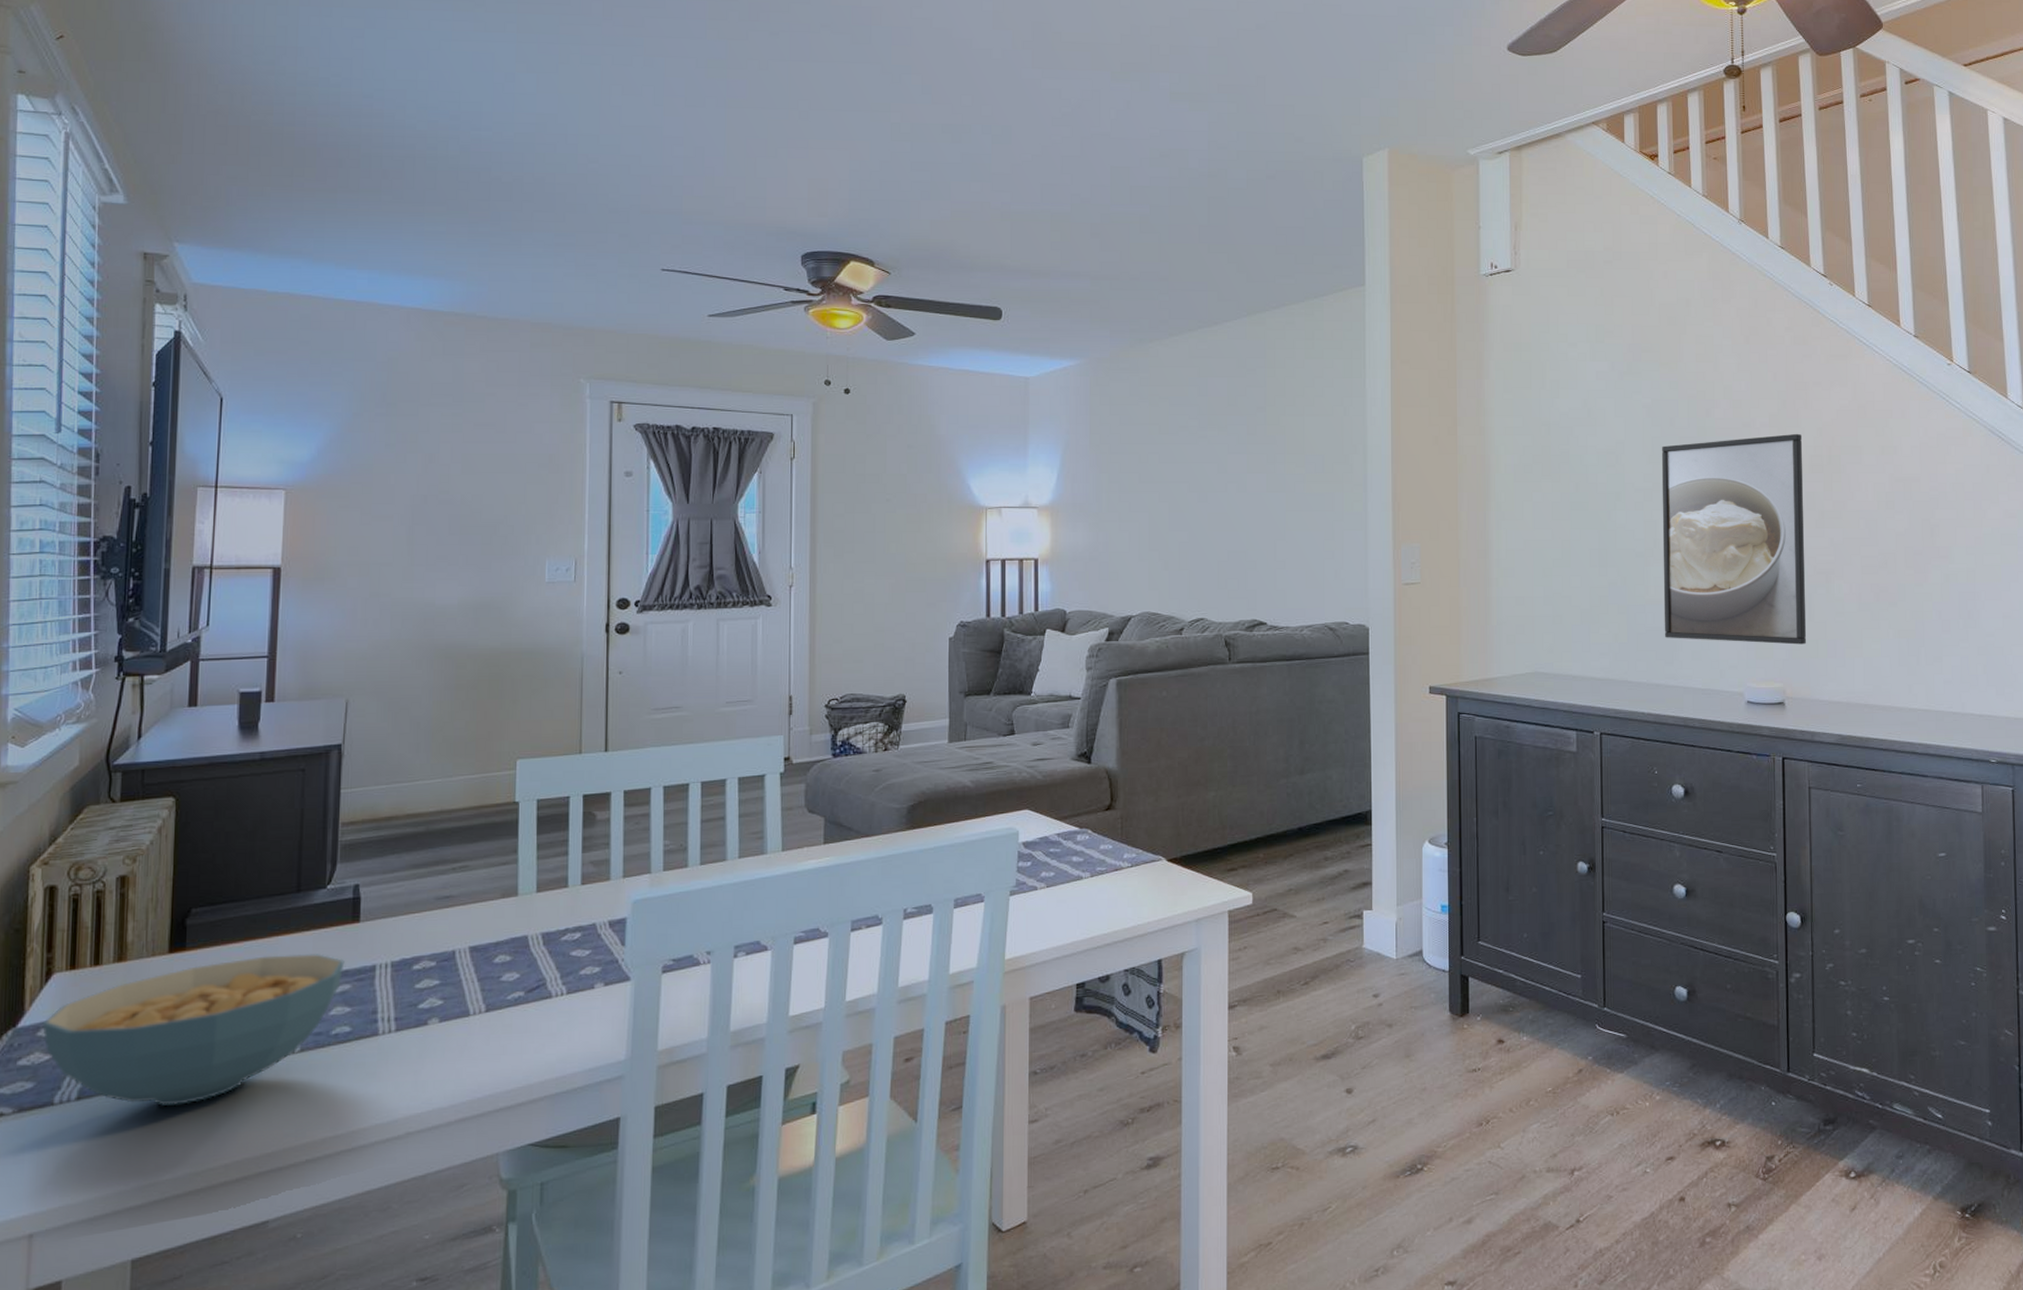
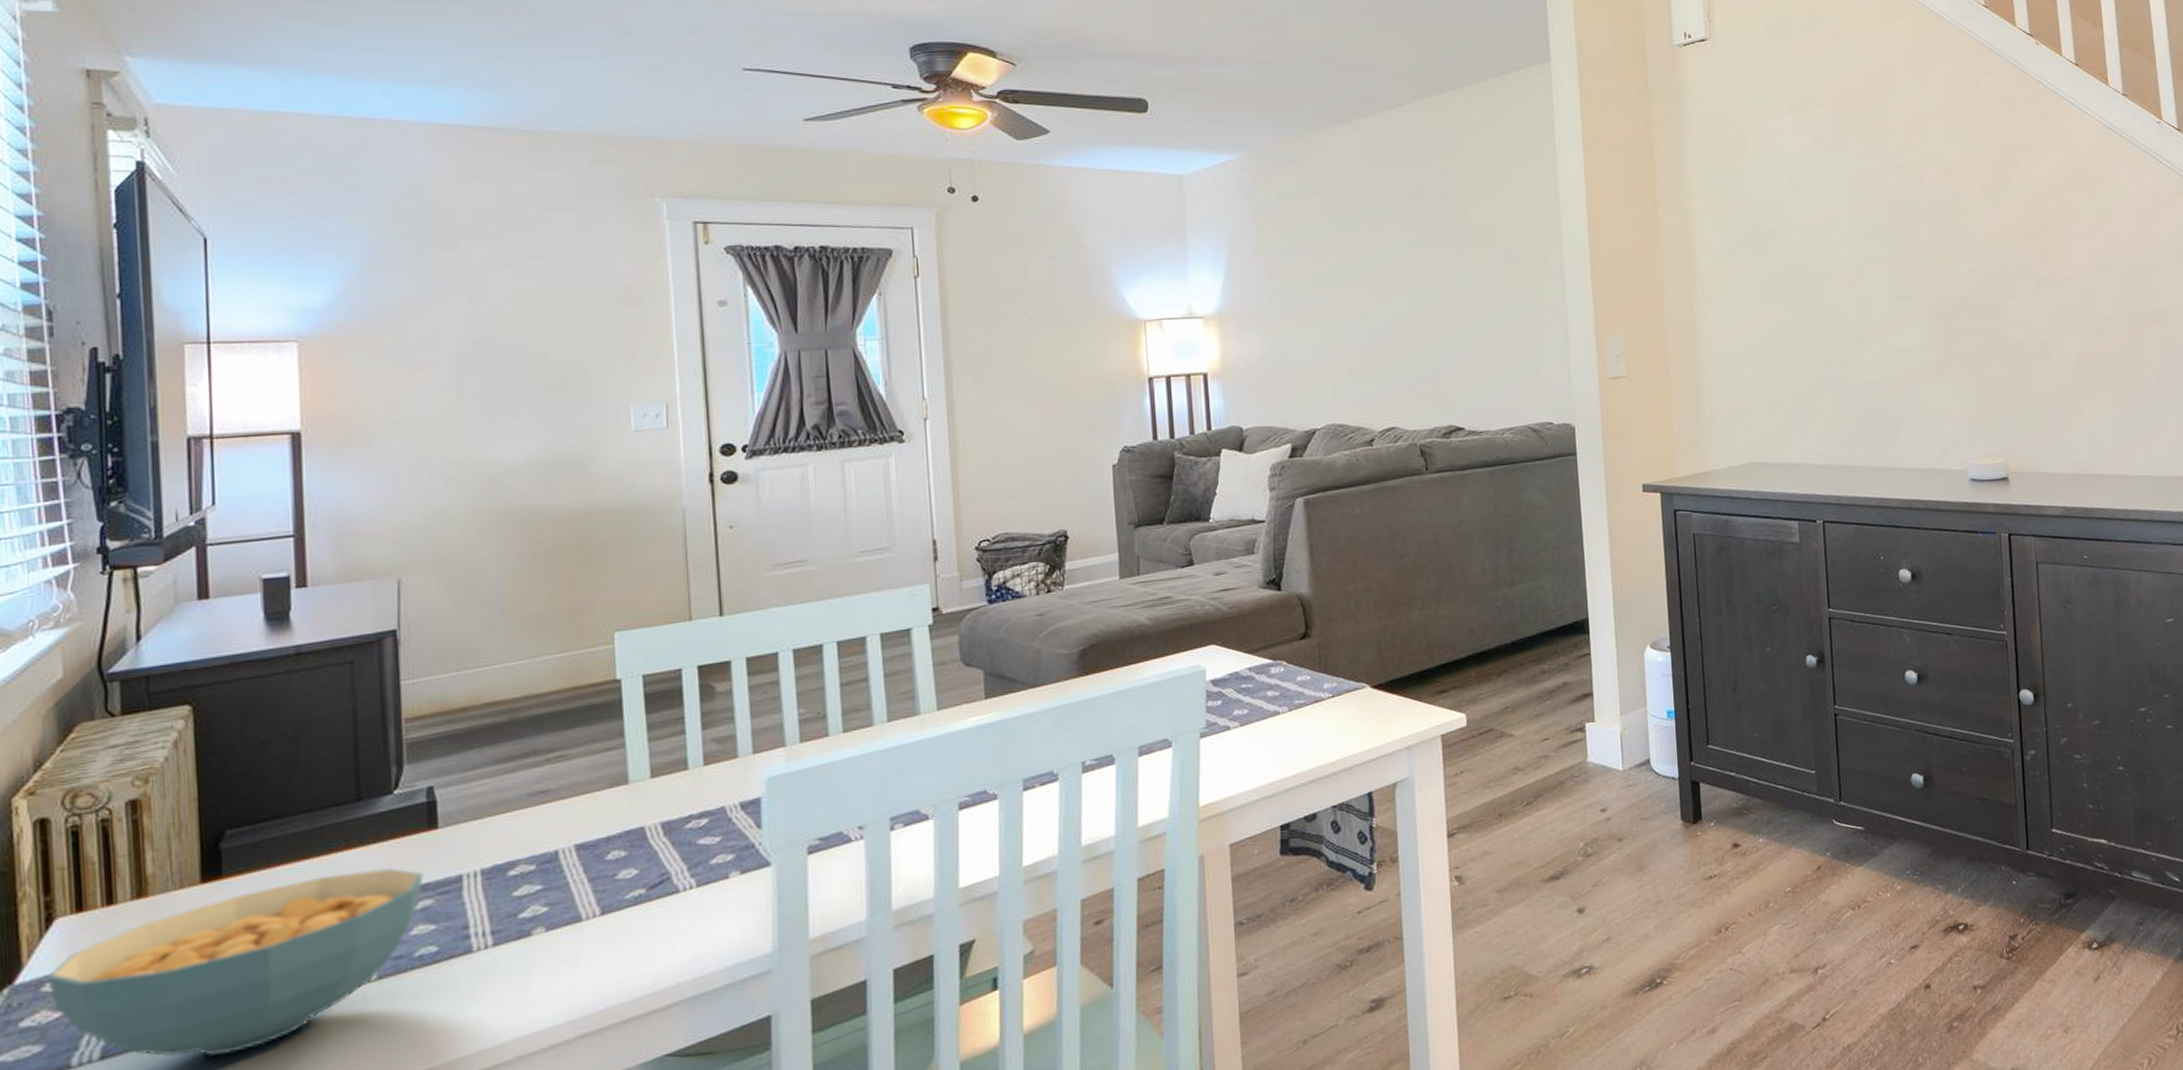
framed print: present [1661,433,1807,645] -> none [1871,200,2028,420]

